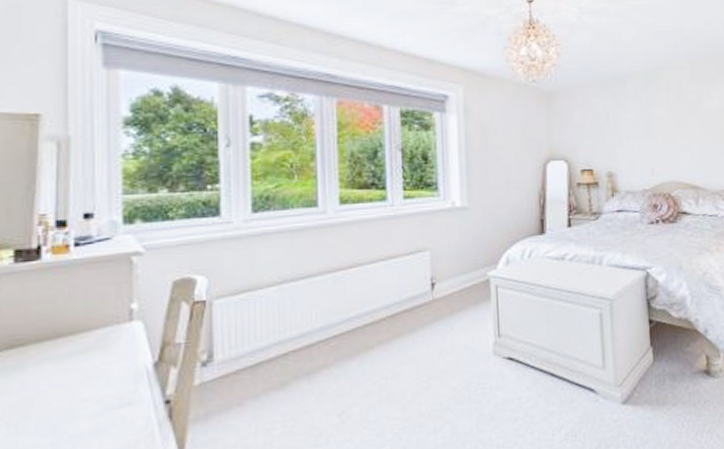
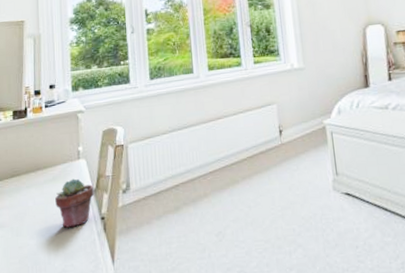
potted succulent: none [88,348,156,418] -> present [55,178,95,228]

